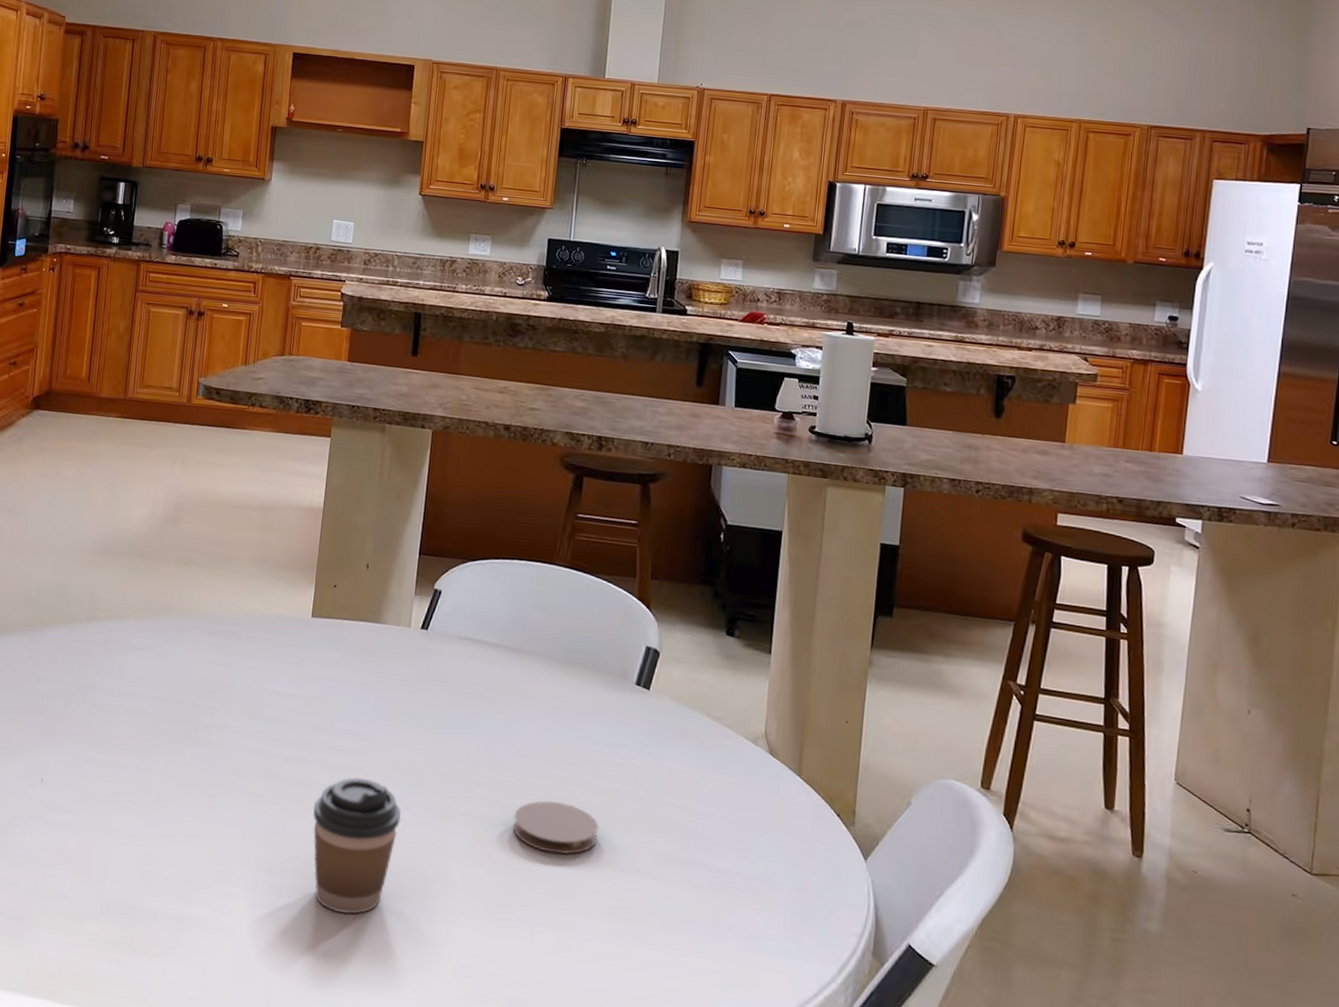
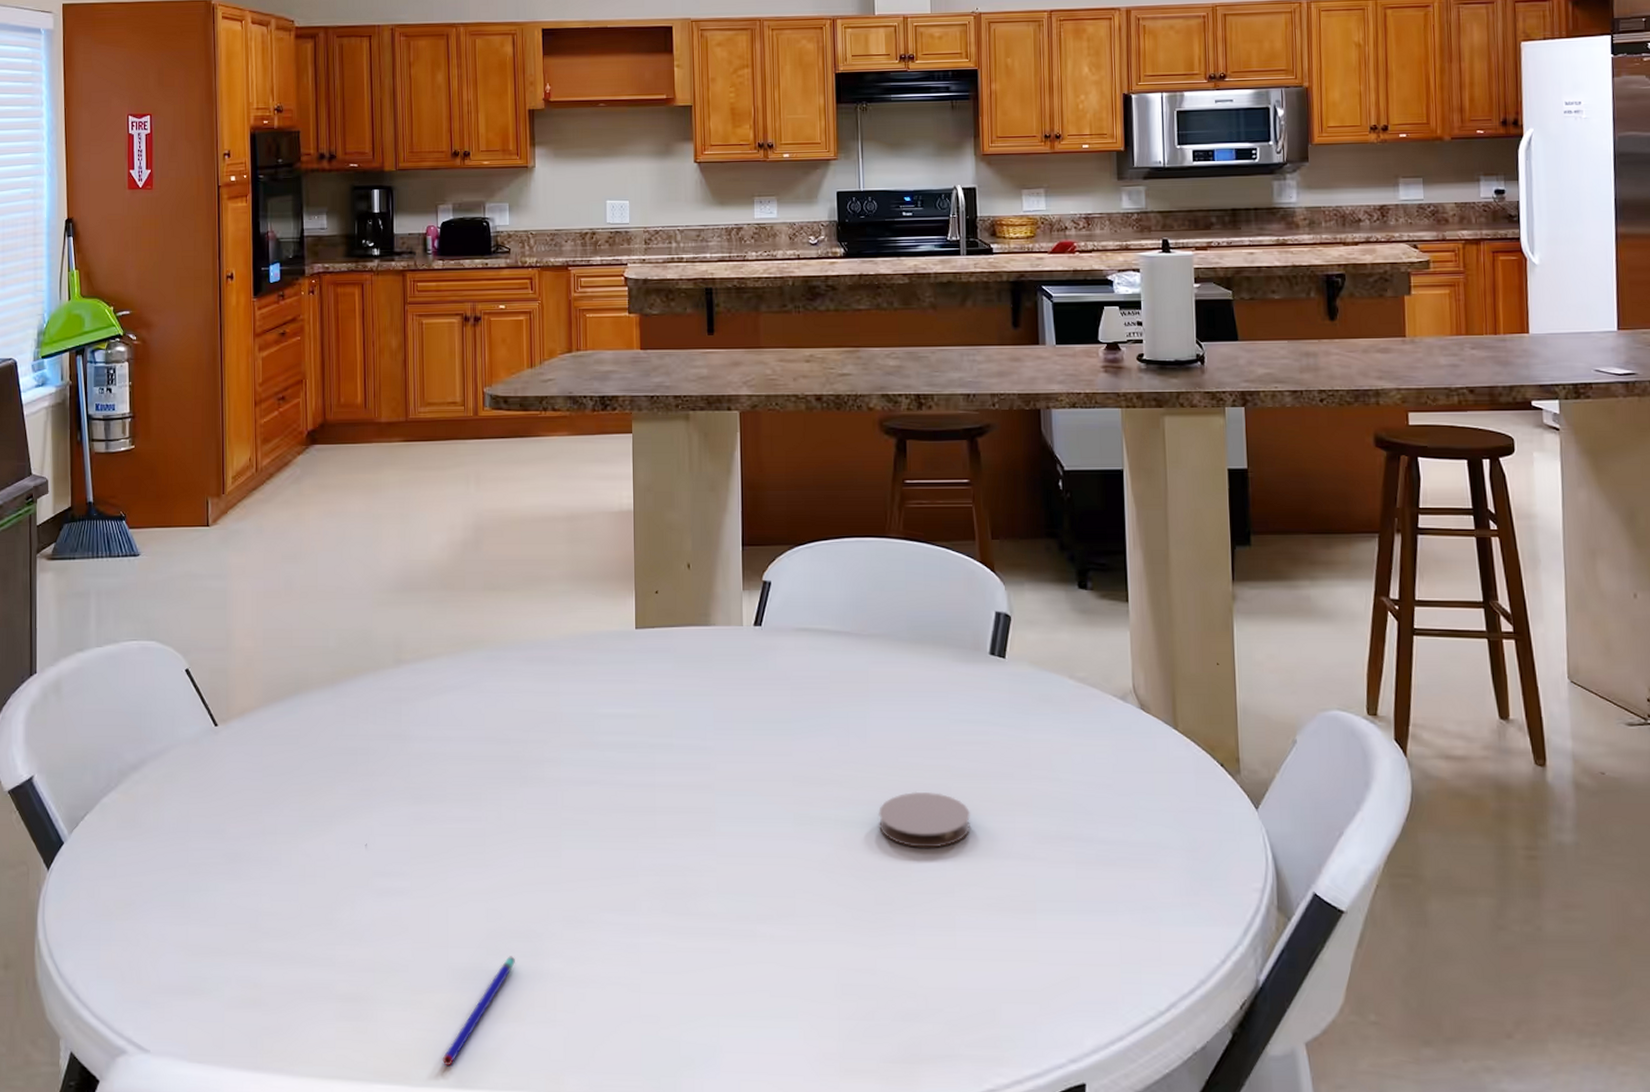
pen: none [87,898,165,989] -> present [442,956,515,1065]
coffee cup: present [312,777,401,914] -> none [662,795,758,944]

